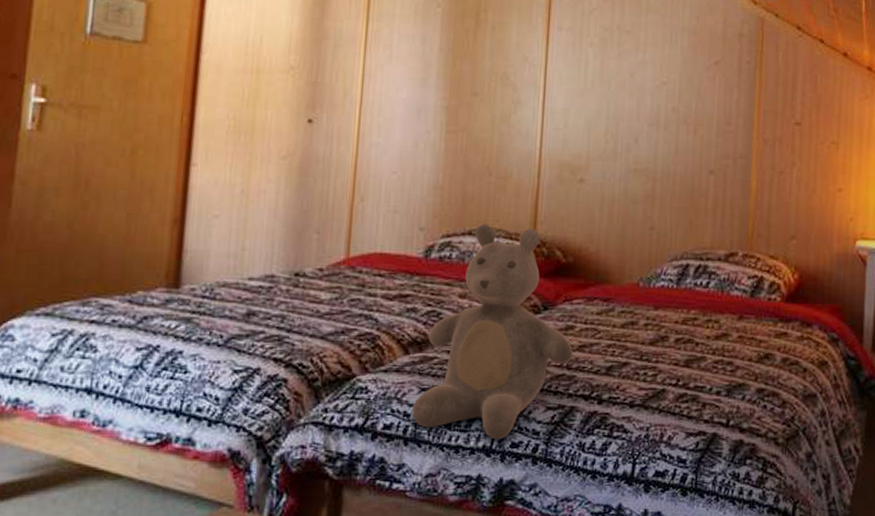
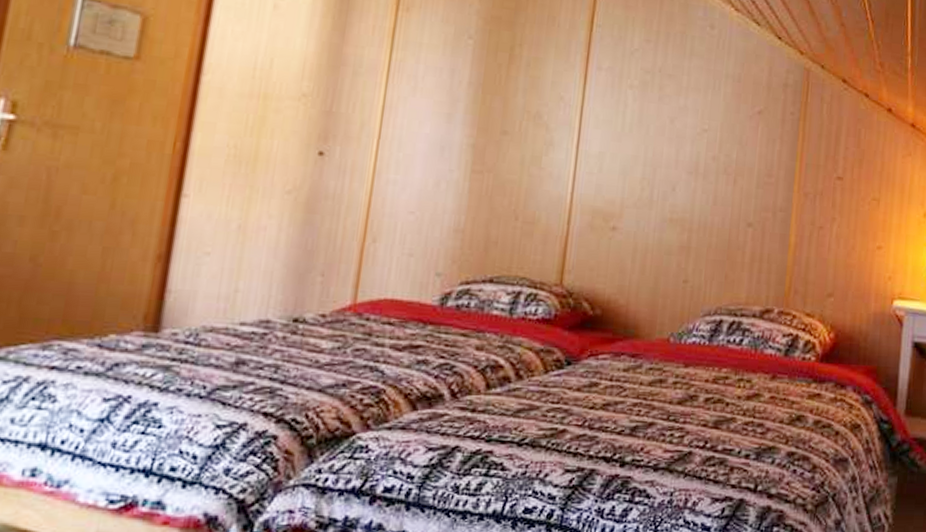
teddy bear: present [412,223,573,439] -> none [416,270,596,504]

